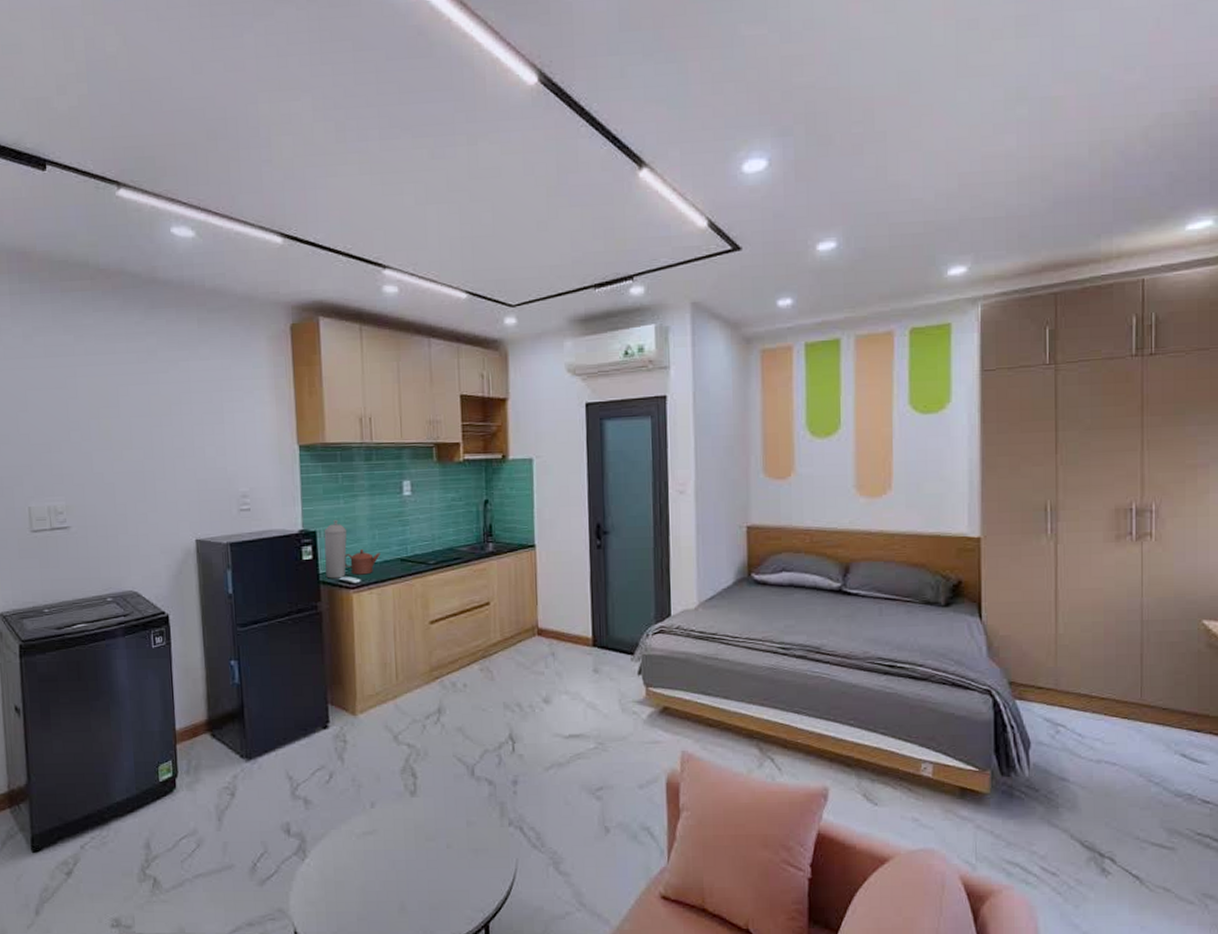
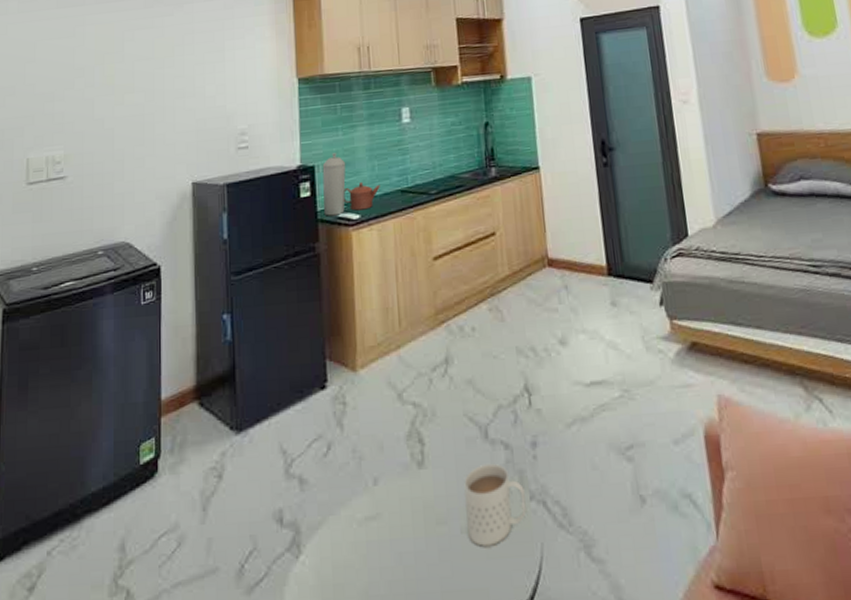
mug: none [451,795,506,859] -> present [464,463,527,547]

